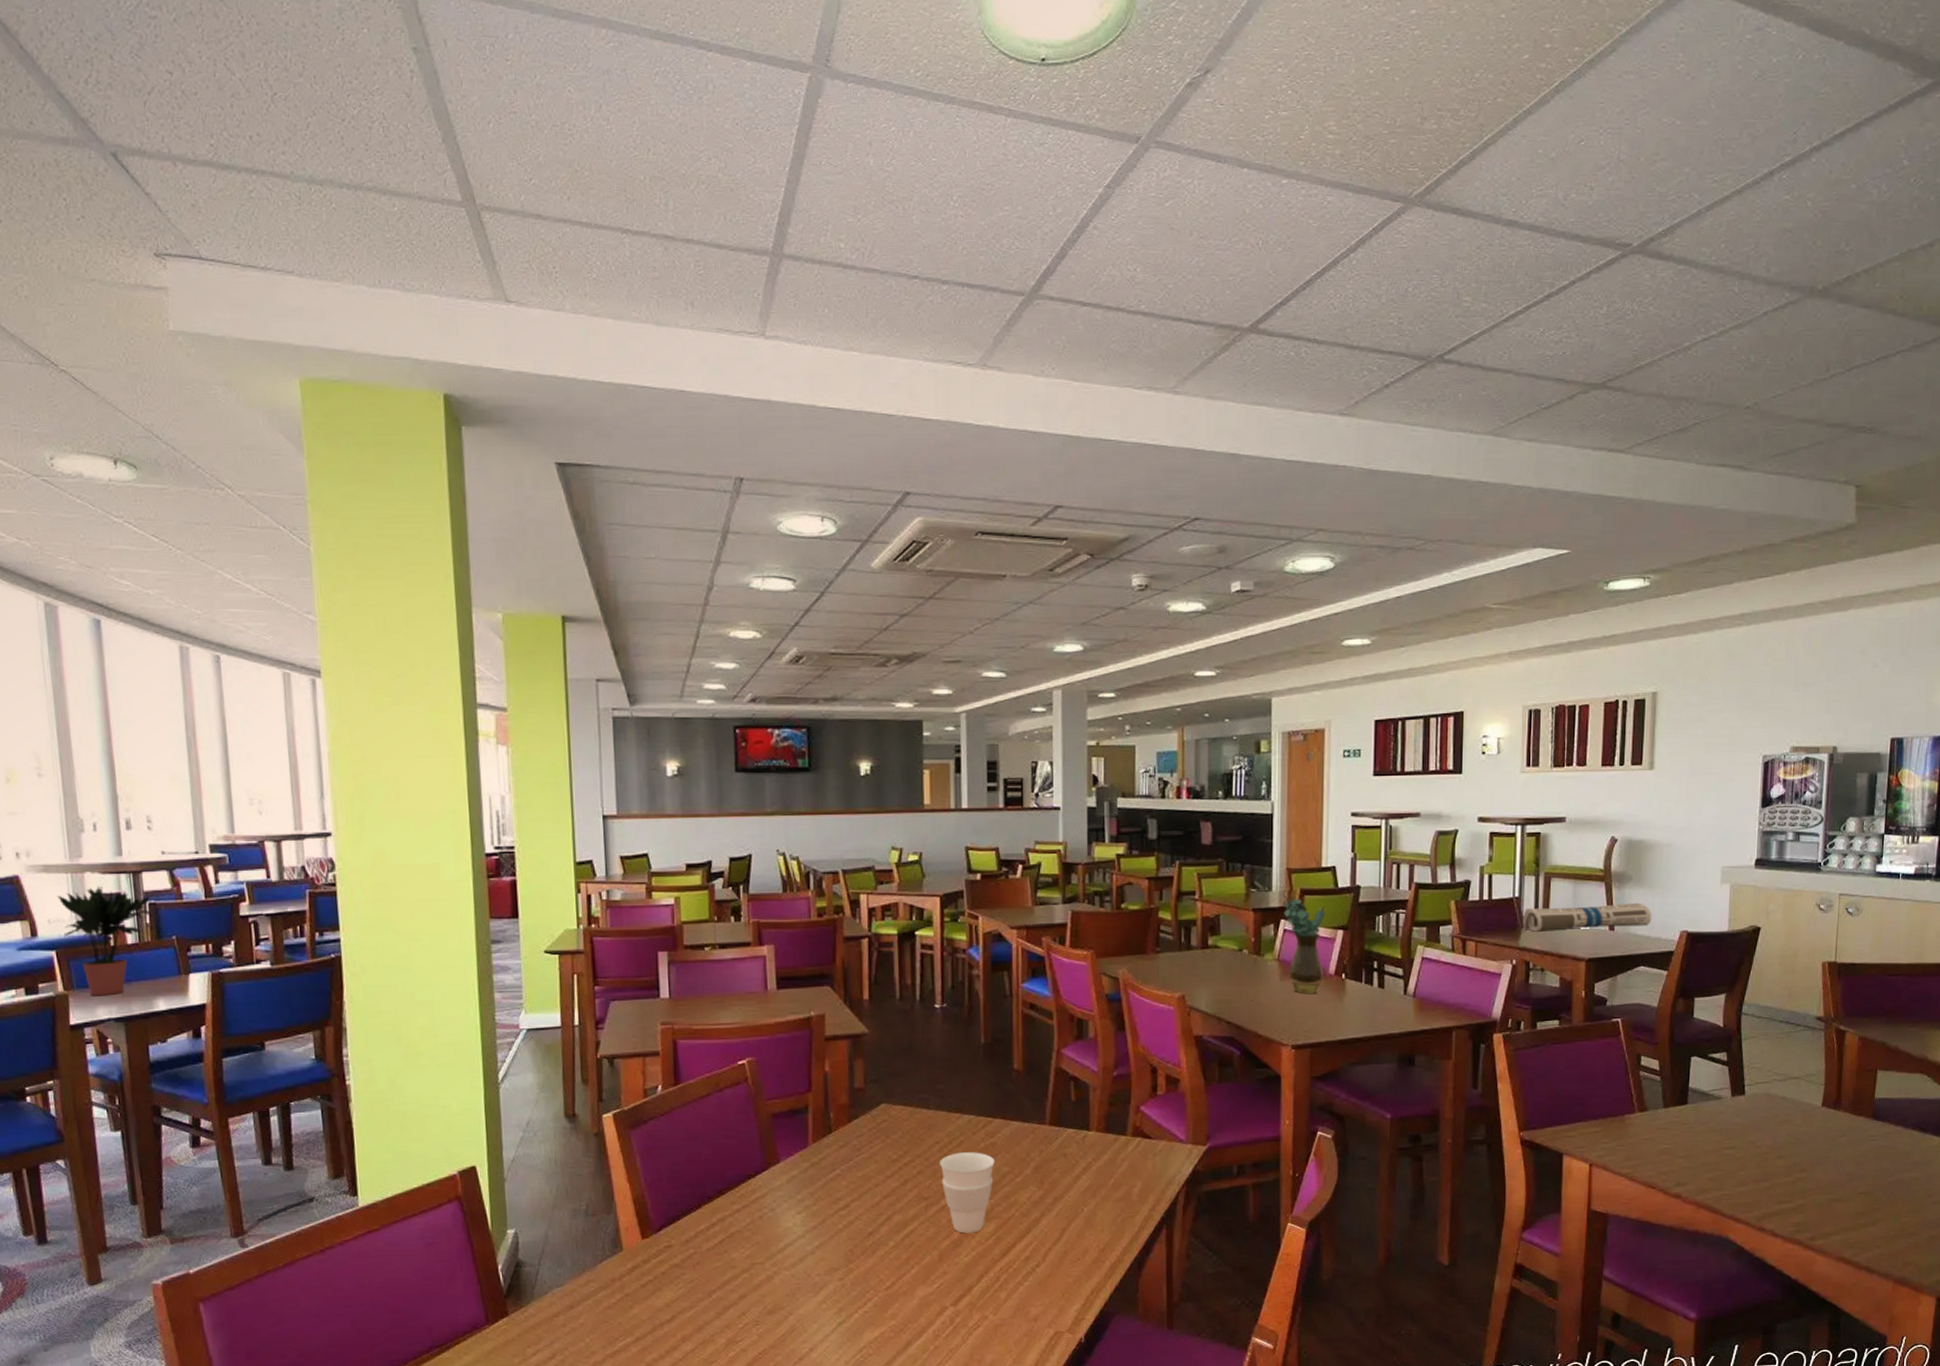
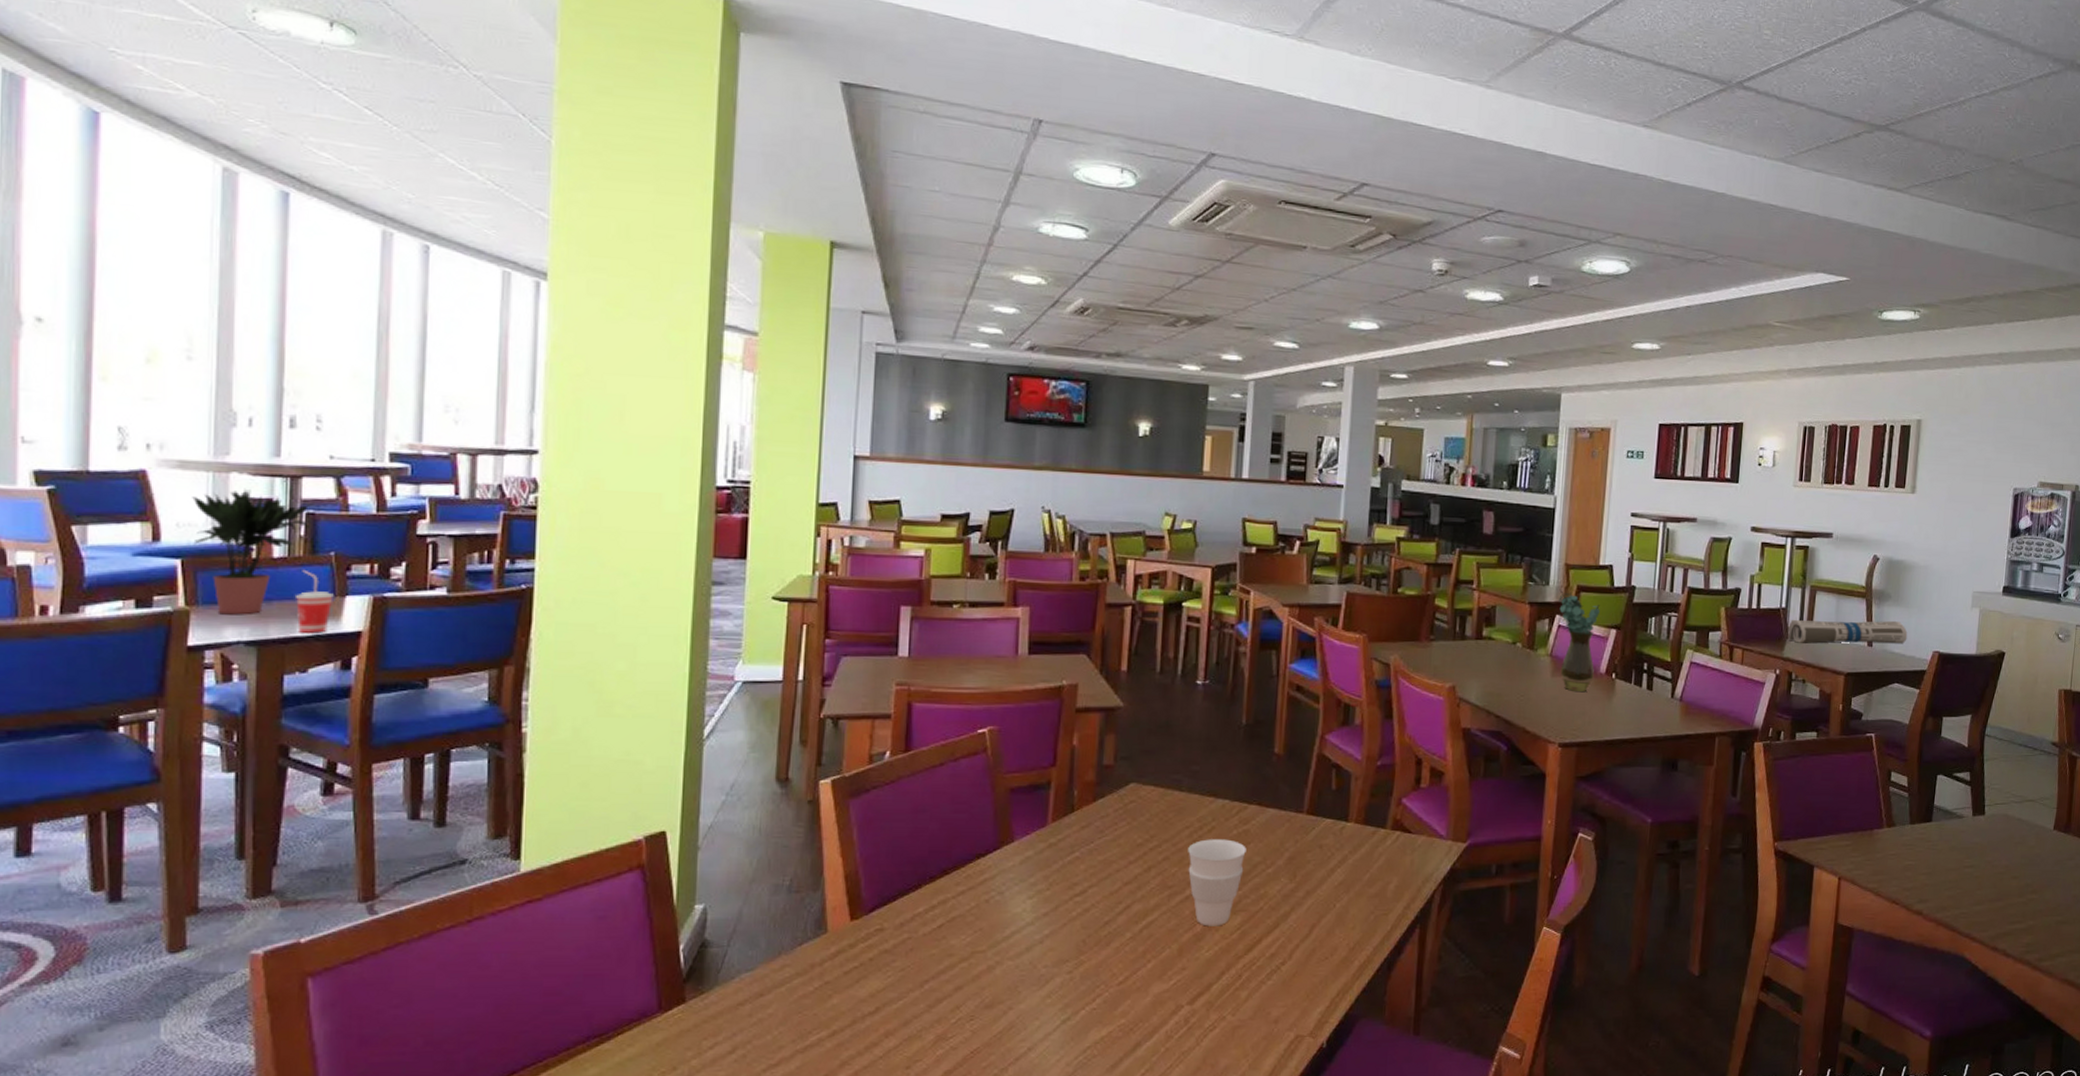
beverage cup: none [150,952,180,1009] -> present [296,569,334,634]

